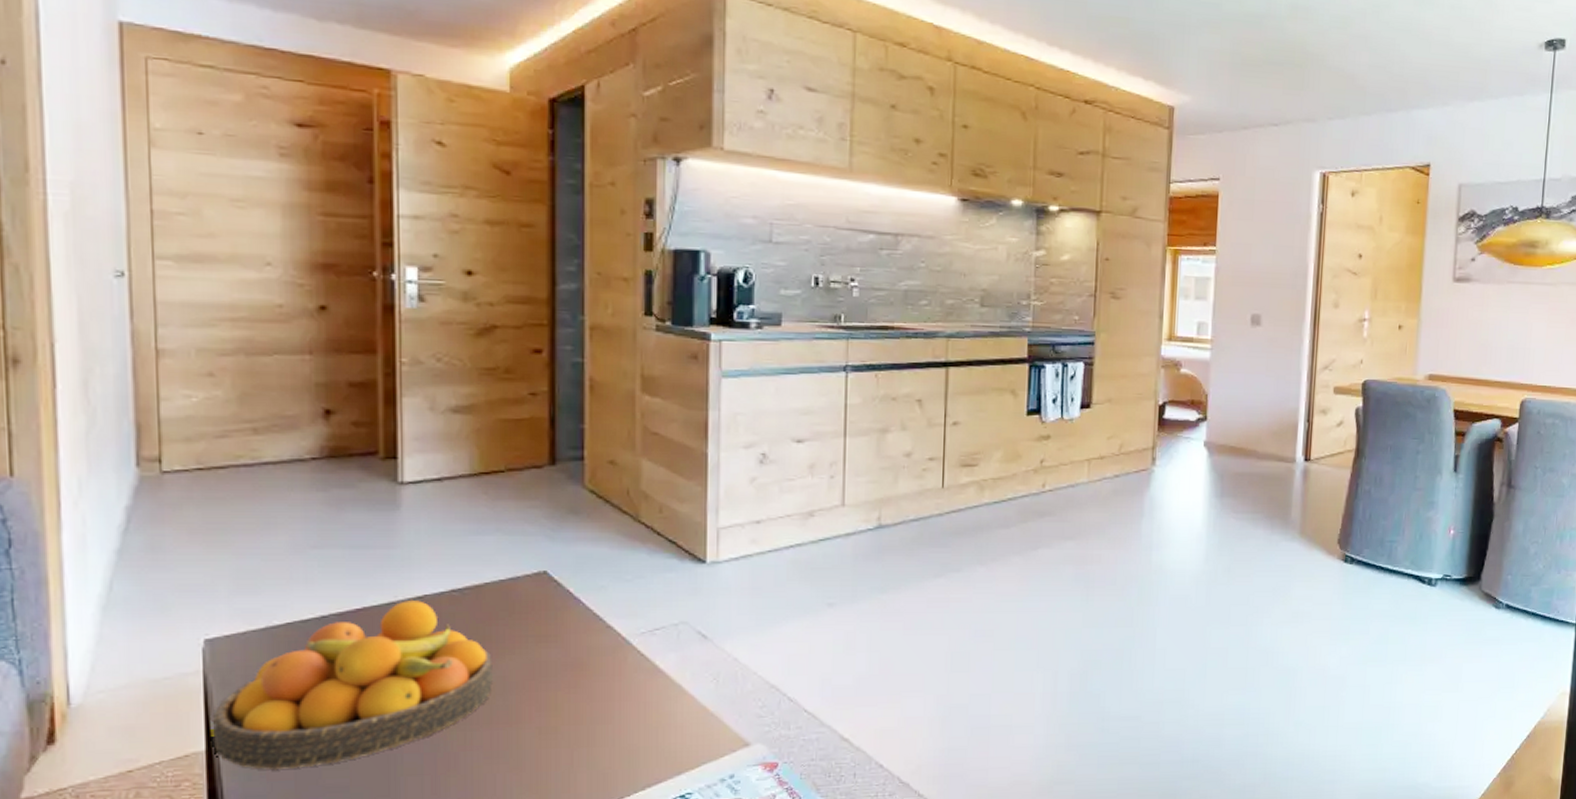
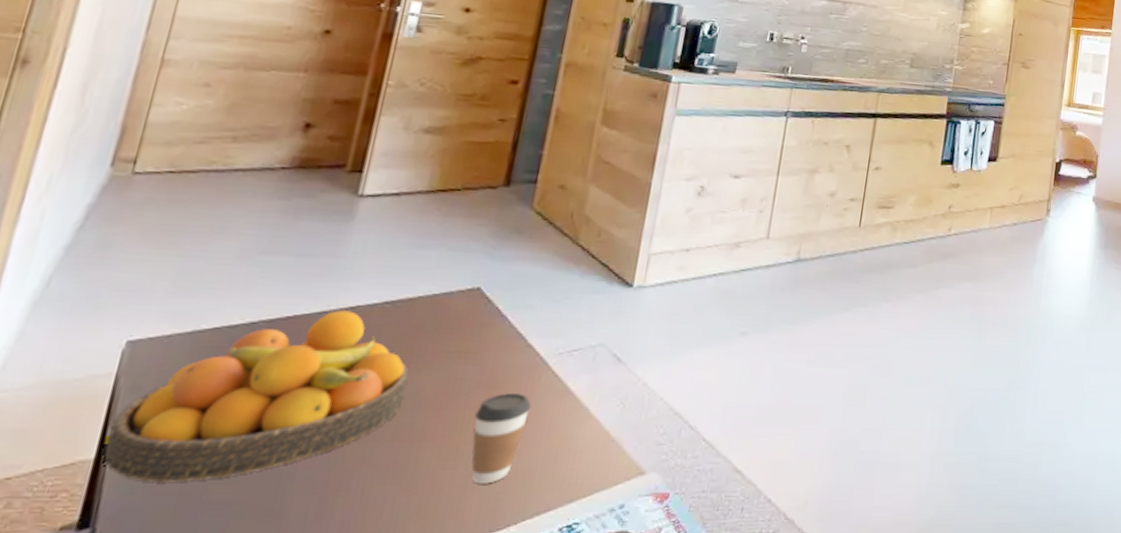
coffee cup: none [567,674,623,761] -> present [471,393,532,484]

